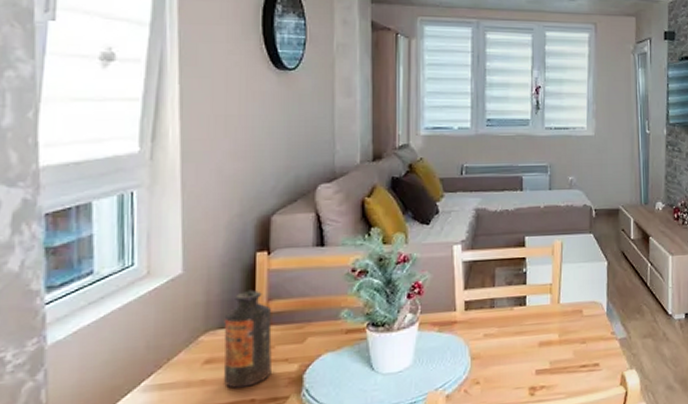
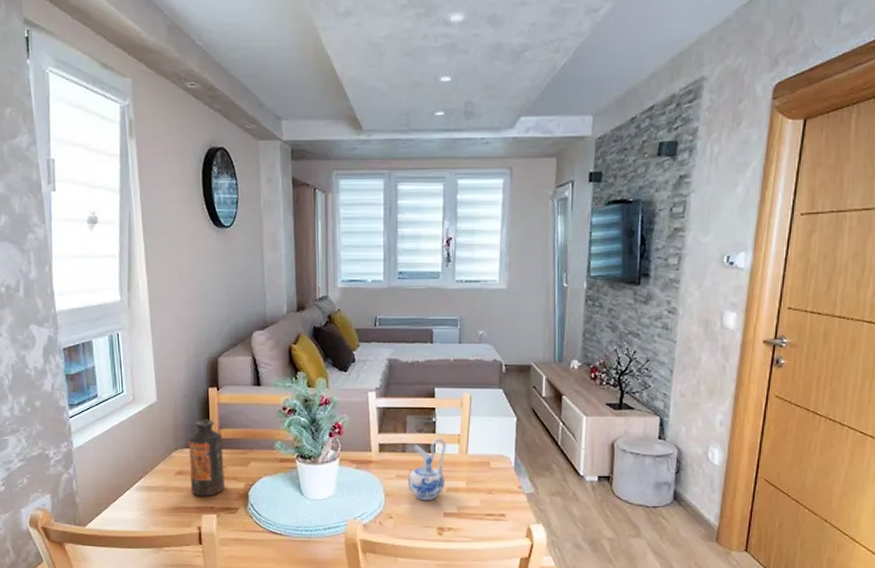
ceramic pitcher: none [496,289,538,360] -> present [407,438,446,501]

